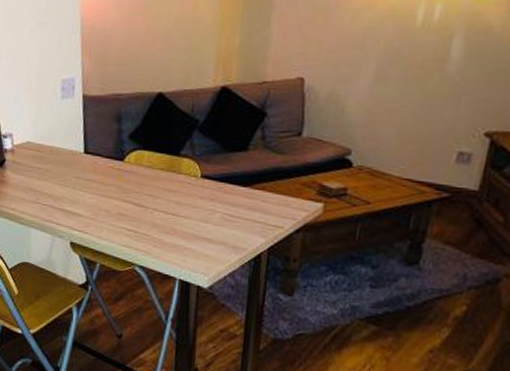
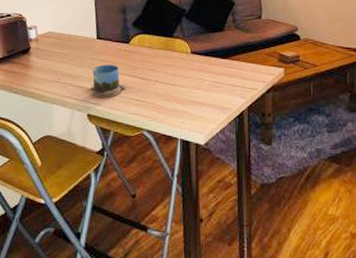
mug: none [75,185,118,226] -> present [91,65,126,99]

